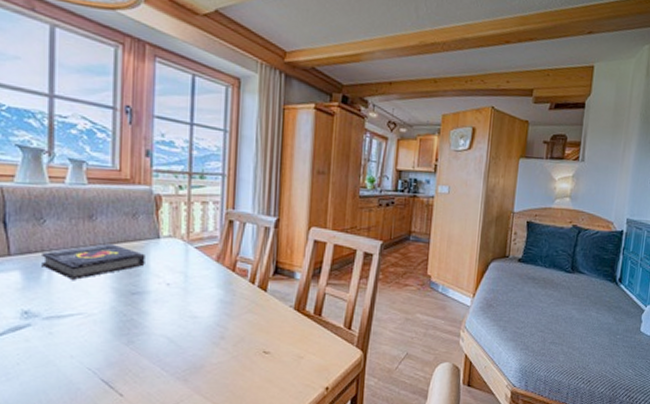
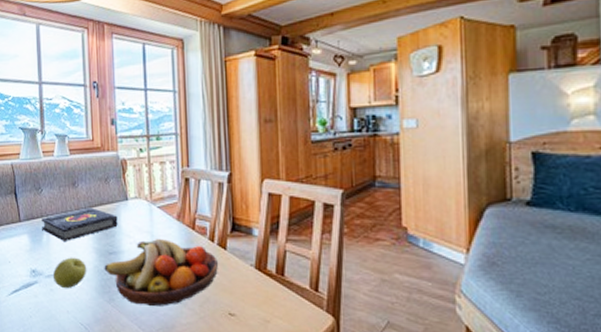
apple: none [53,297,102,332] -> present [52,257,87,289]
fruit bowl: none [123,280,257,347] -> present [104,239,218,306]

